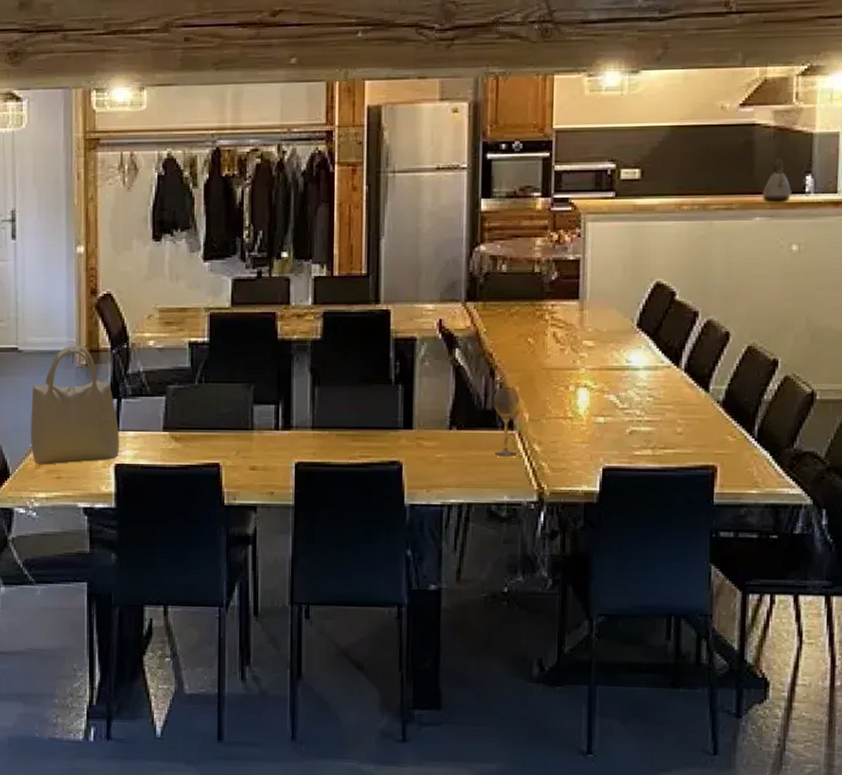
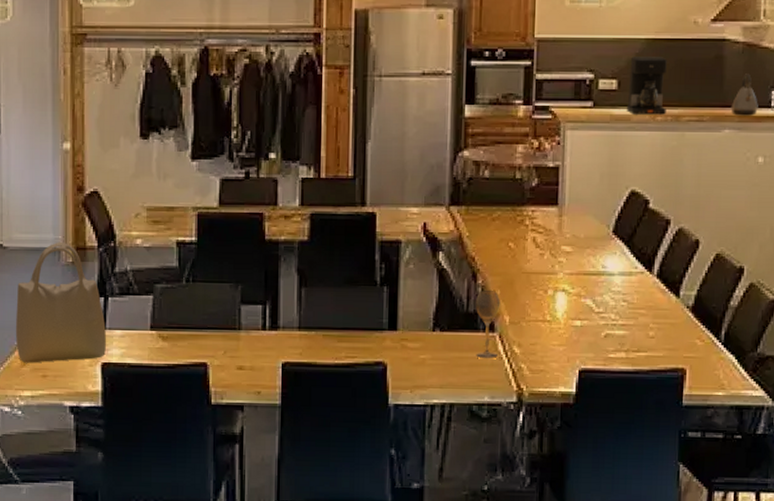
coffee maker: none [650,143,693,205] -> present [626,55,667,116]

